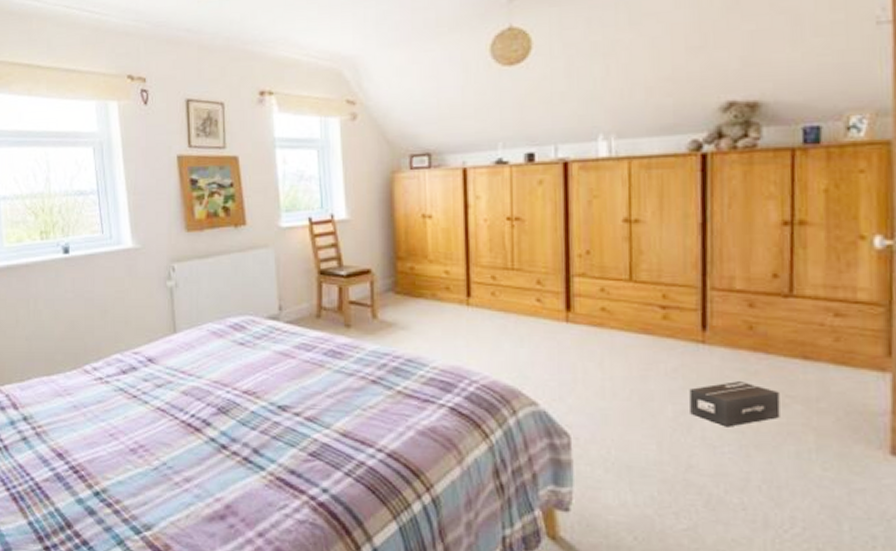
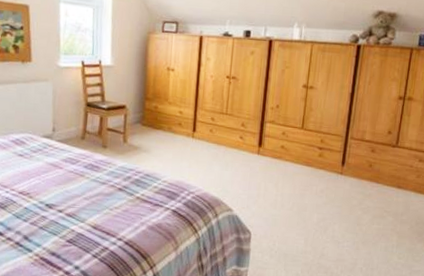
box: present [689,381,780,427] -> none [327,200,381,230]

